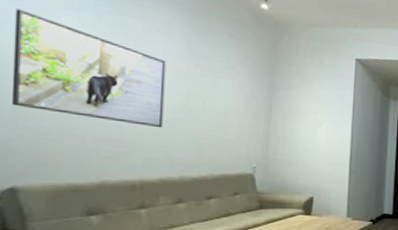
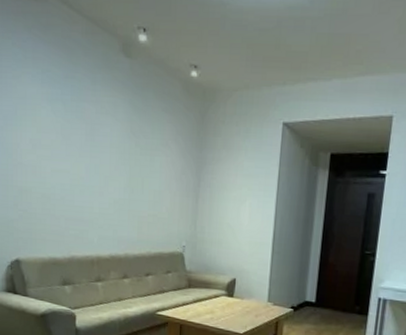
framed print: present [11,8,166,128] -> none [12,106,114,208]

